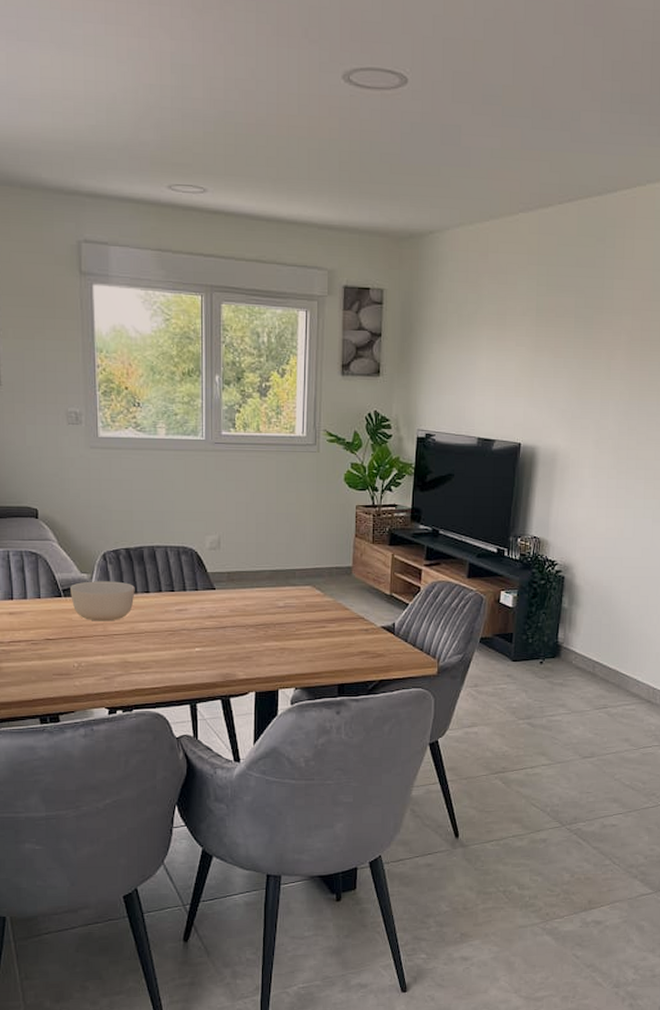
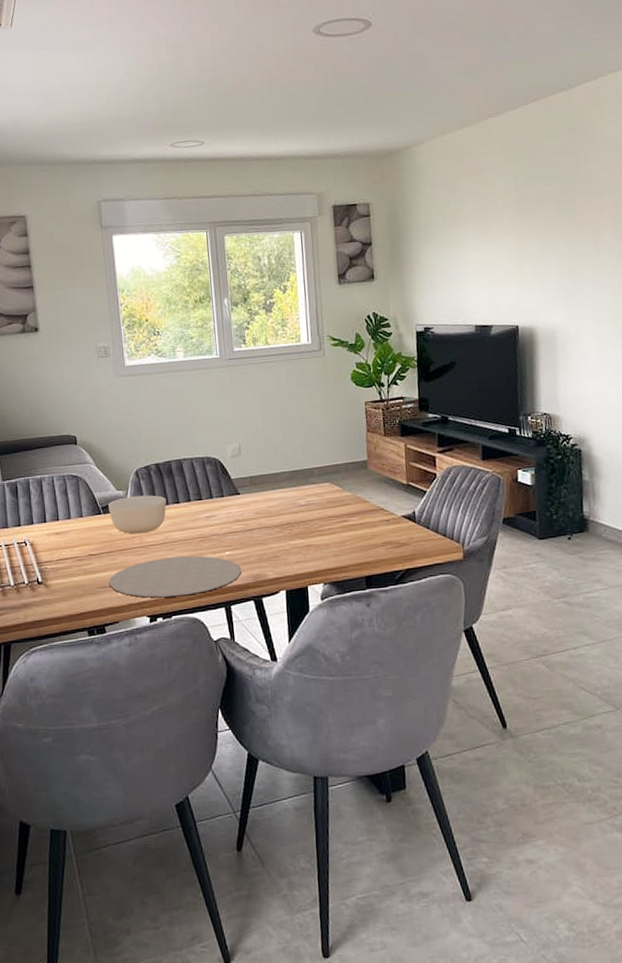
placemat: none [65,649,211,690] -> present [108,556,242,598]

